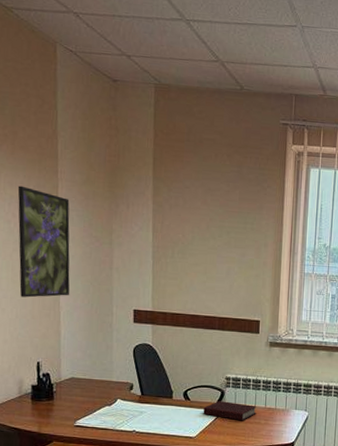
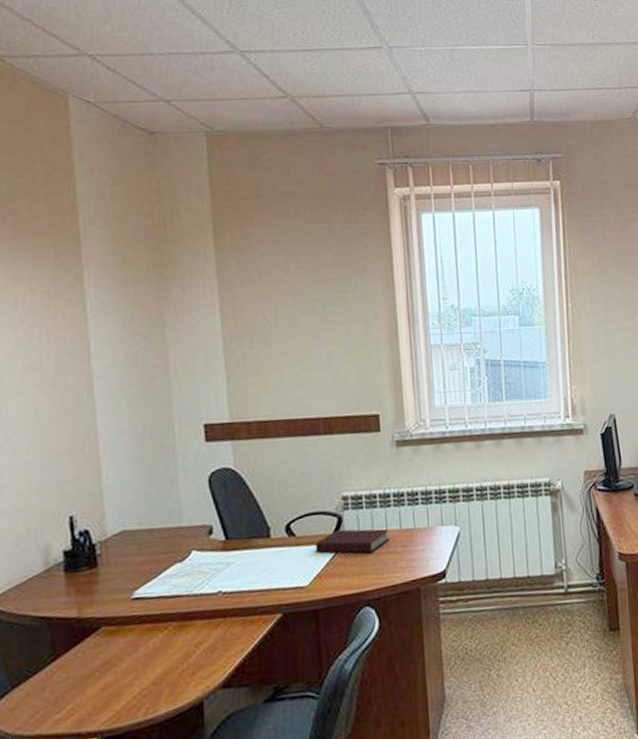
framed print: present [17,185,70,298] -> none [25,279,111,430]

